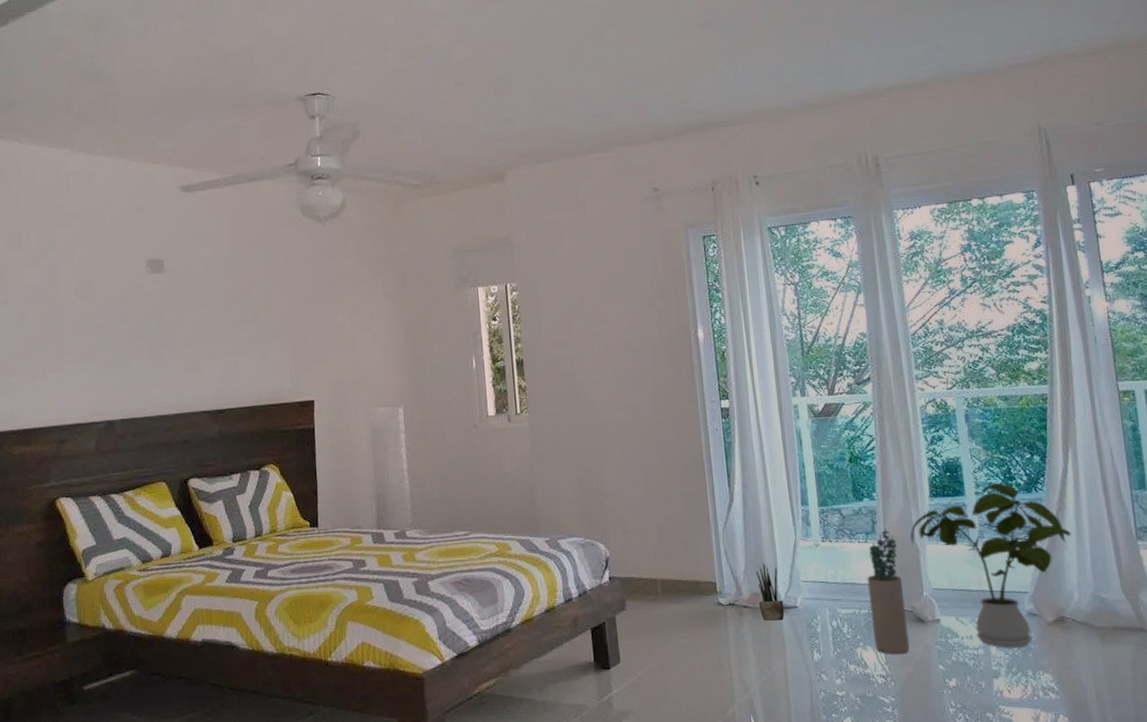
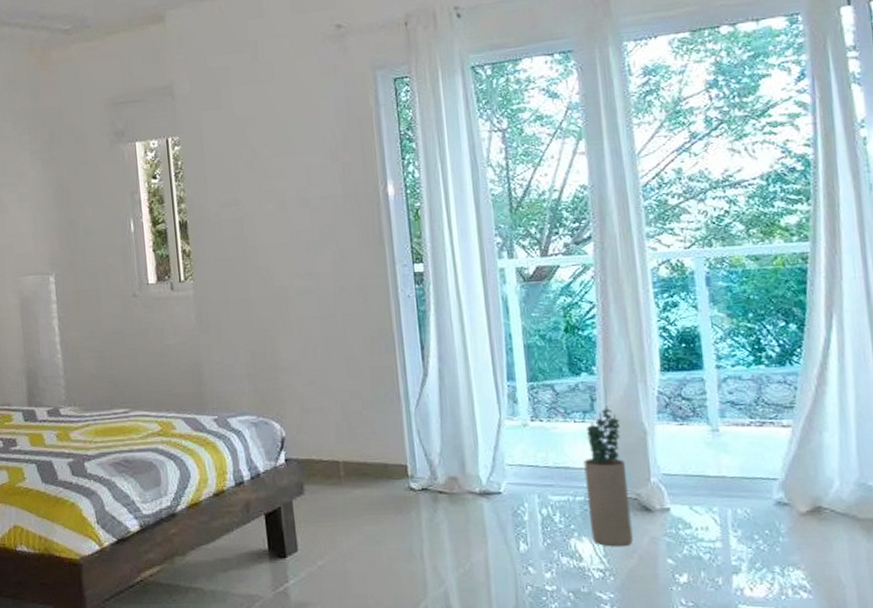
potted plant: present [755,564,785,622] -> none [452,446,487,509]
house plant: present [910,482,1071,648] -> none [636,354,833,541]

